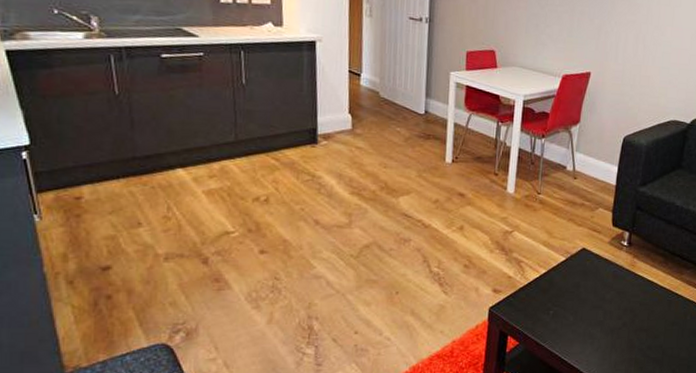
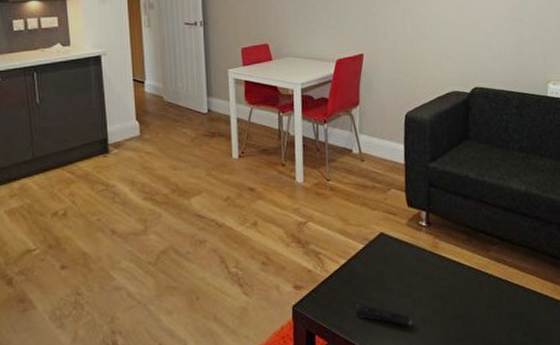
remote control: none [548,311,601,335] -> present [355,304,413,327]

